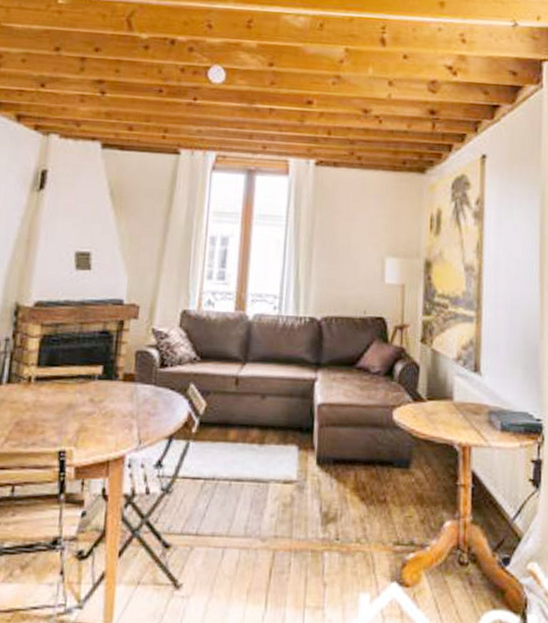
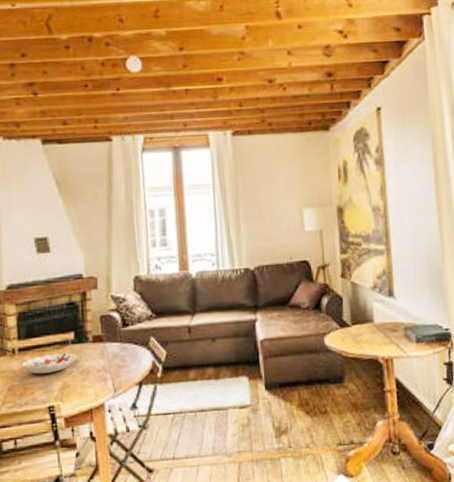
decorative bowl: none [36,388,102,411] -> present [21,352,77,374]

